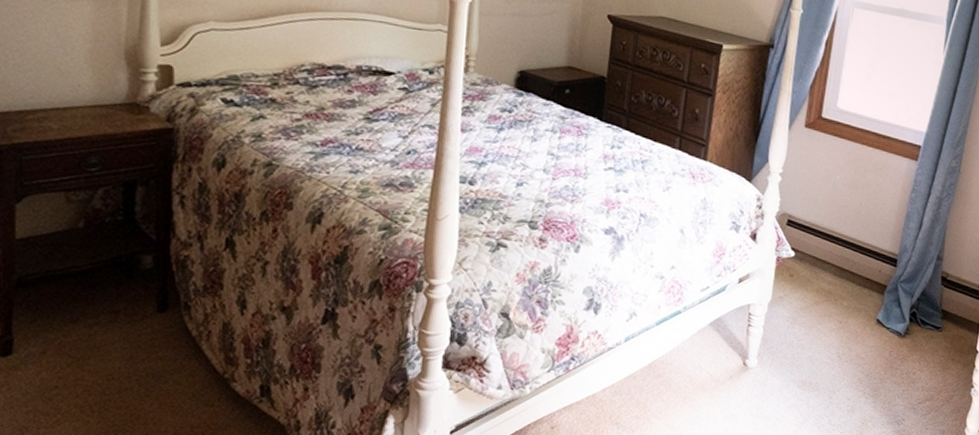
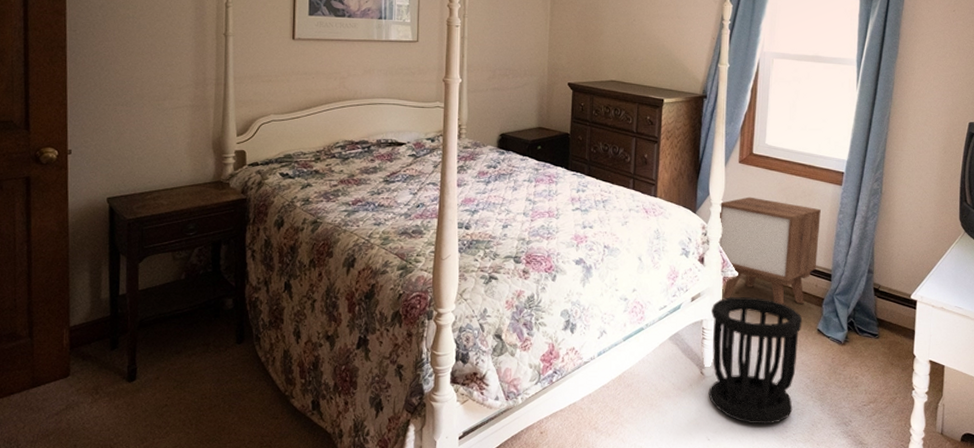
wastebasket: none [750,280,862,422] -> present [708,297,803,425]
nightstand: none [774,167,892,291] -> present [720,197,821,305]

